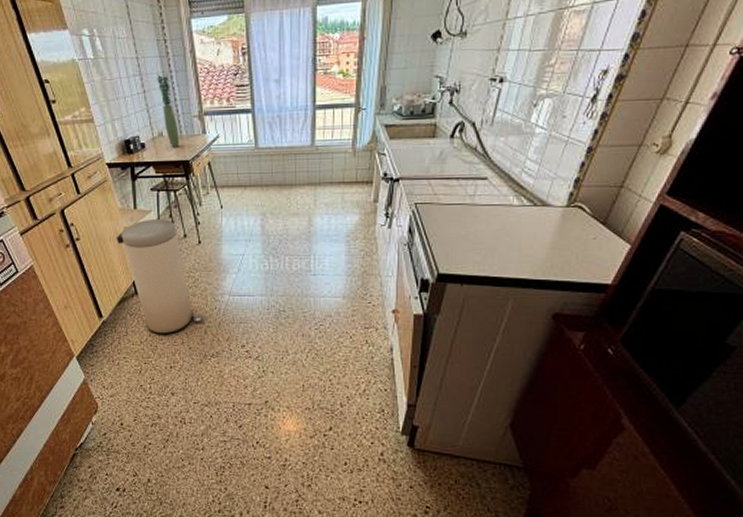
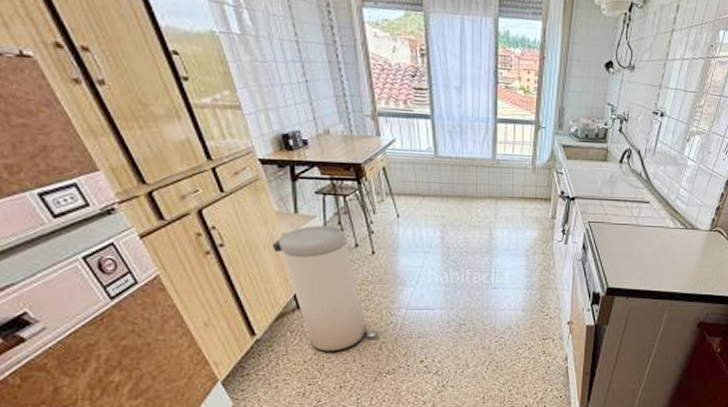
vase: present [157,73,179,147] -> none [322,62,349,148]

